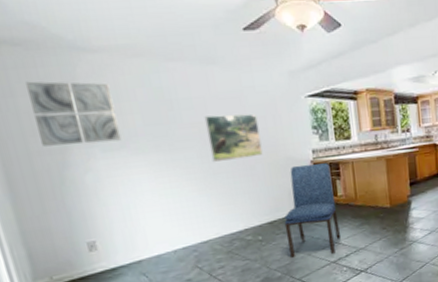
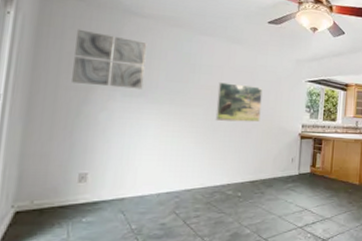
dining chair: present [284,163,340,257] -> none [263,135,314,219]

